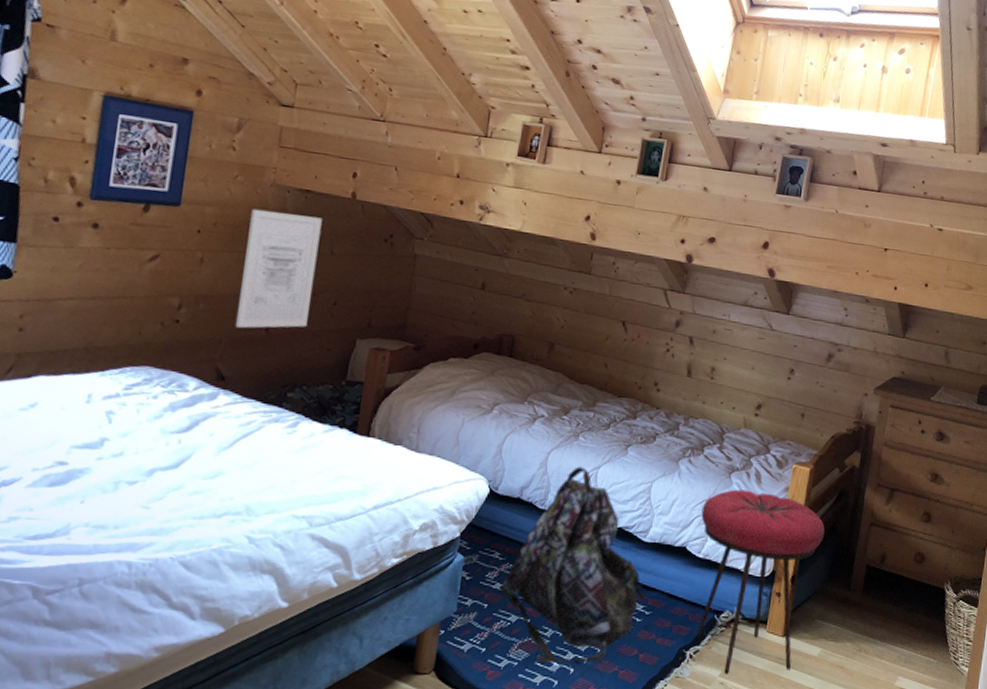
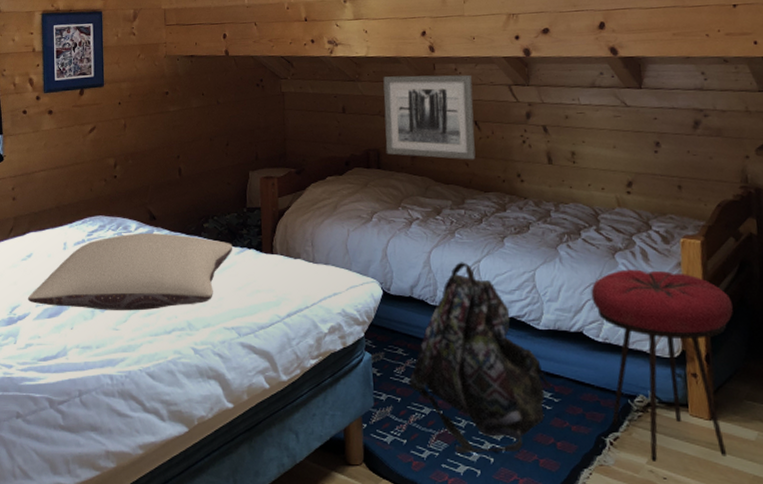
pillow: none [20,393,321,488] -> present [27,232,233,311]
wall art: present [234,208,322,329] -> none [154,76,209,176]
wall art: none [522,257,629,362] -> present [383,74,476,160]

